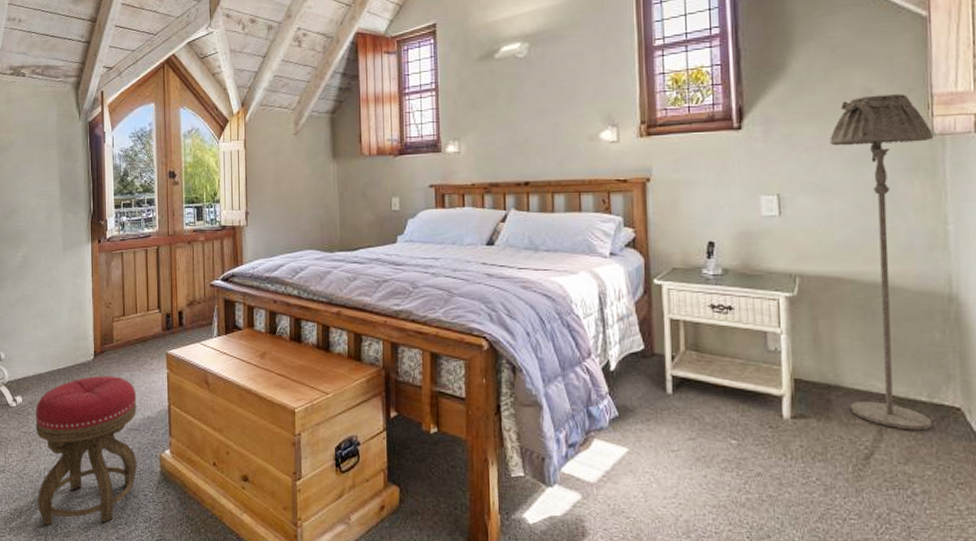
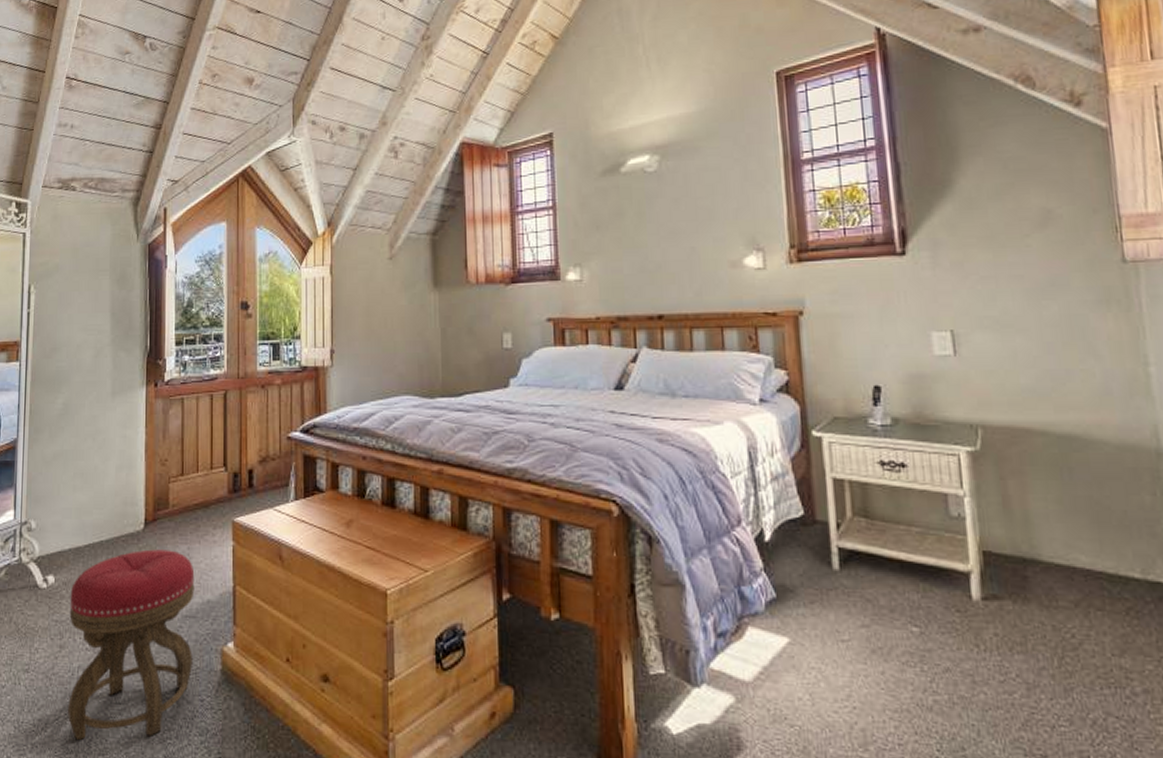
floor lamp: present [829,94,934,431] -> none [1006,215,1150,615]

